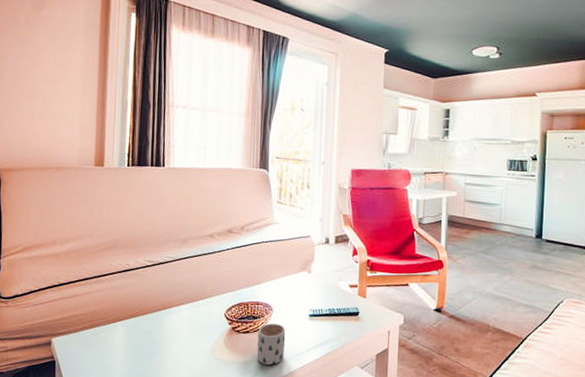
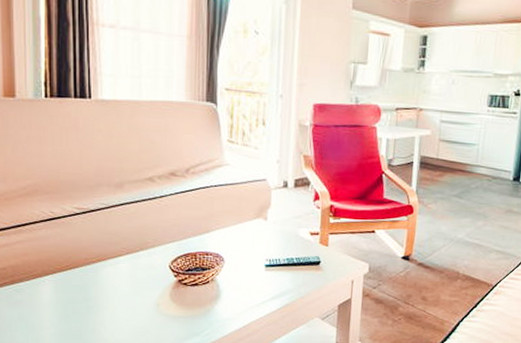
mug: present [257,323,286,366] -> none [207,274,239,319]

